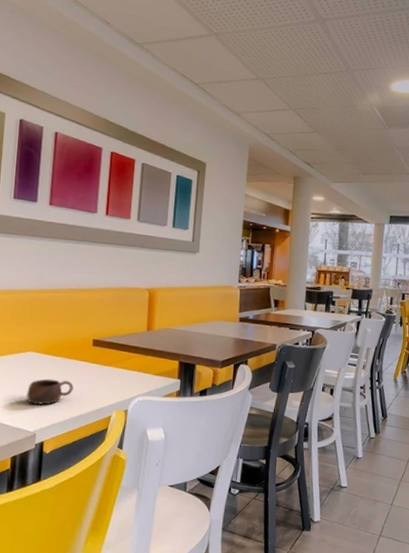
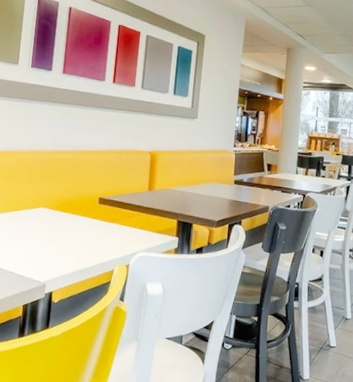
cup: present [26,379,74,405] -> none [37,233,81,258]

